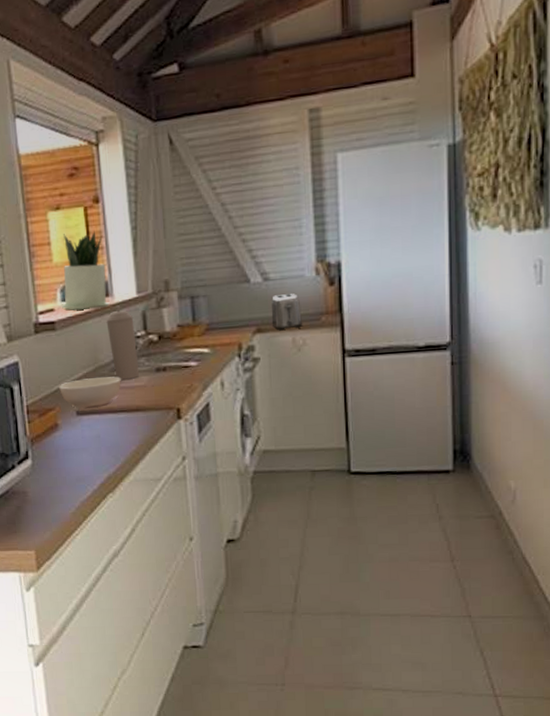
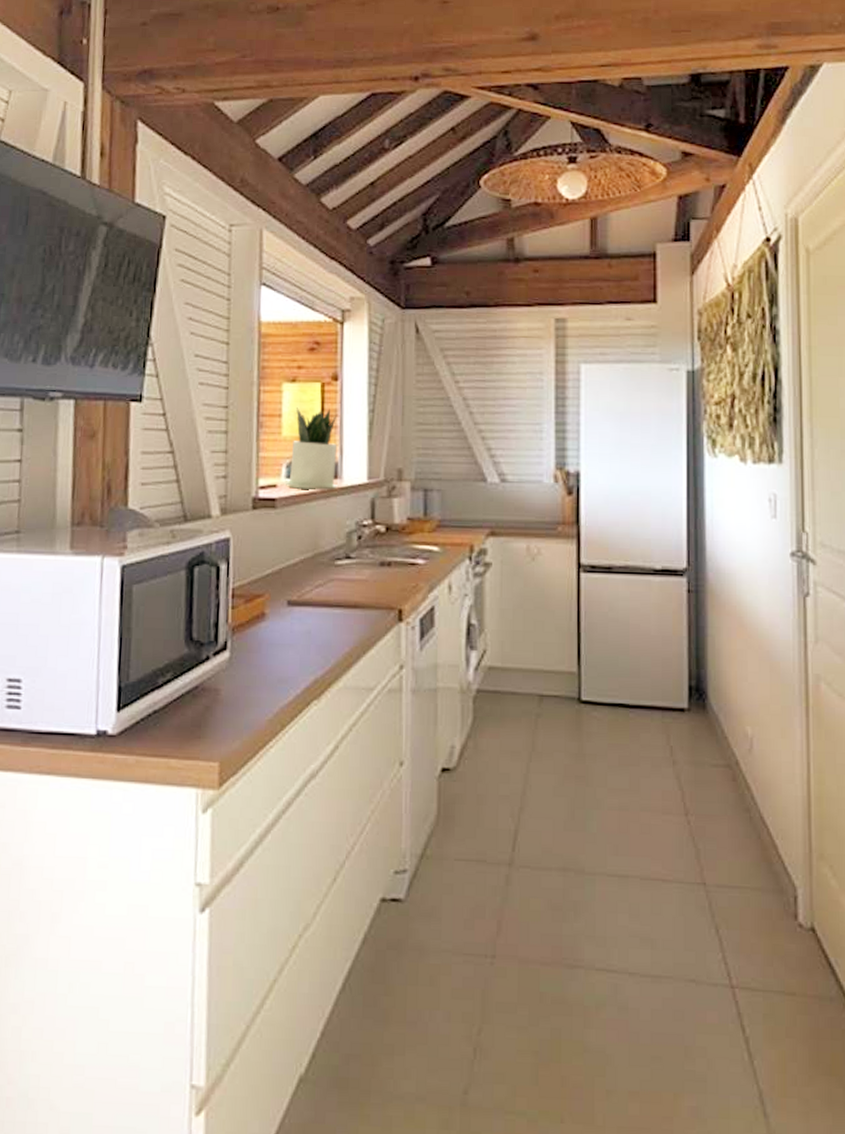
bowl: present [58,376,121,409] -> none [270,565,341,600]
canister: present [106,305,140,381] -> none [331,489,362,572]
toaster: present [271,293,303,331] -> none [506,498,539,537]

